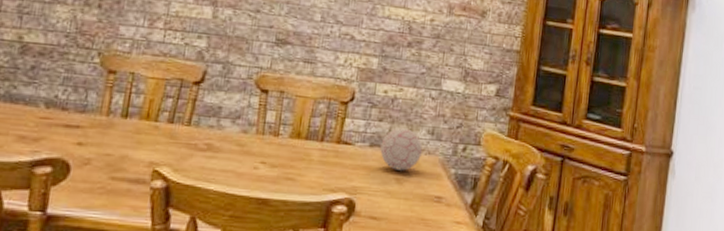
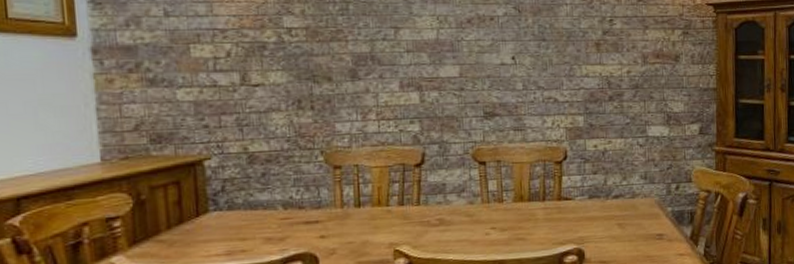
decorative ball: present [380,128,423,171] -> none [599,177,638,217]

